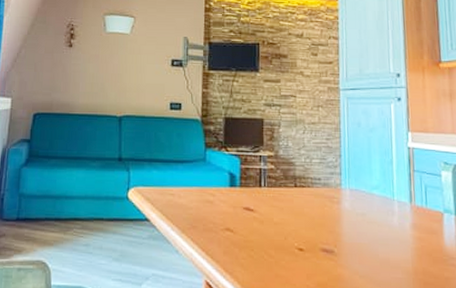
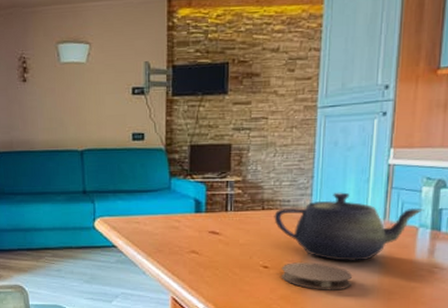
teapot: none [306,172,446,247] -> present [274,192,425,261]
coaster: none [317,245,387,279] -> present [282,262,353,290]

